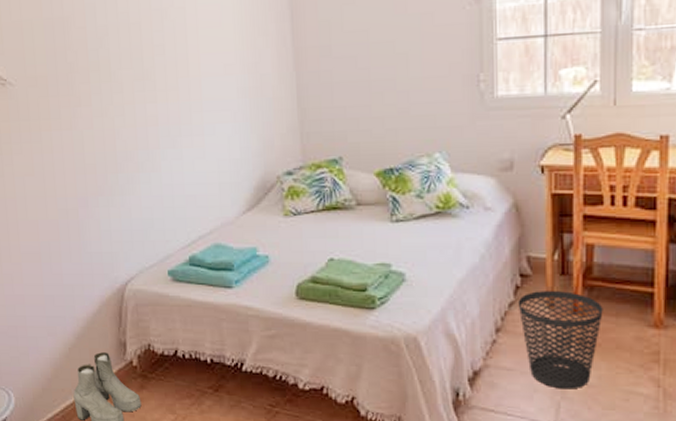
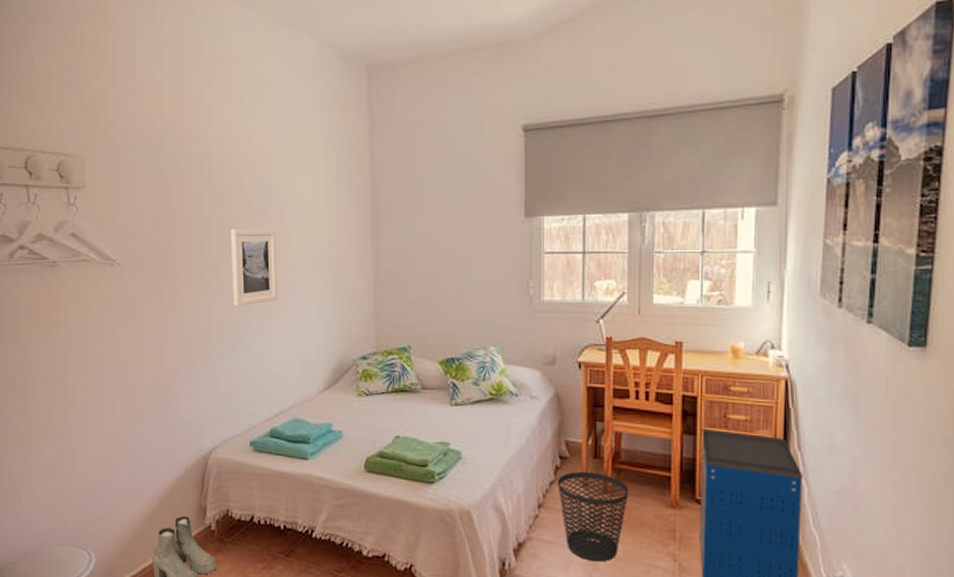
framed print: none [129,33,189,123] -> present [230,229,278,306]

